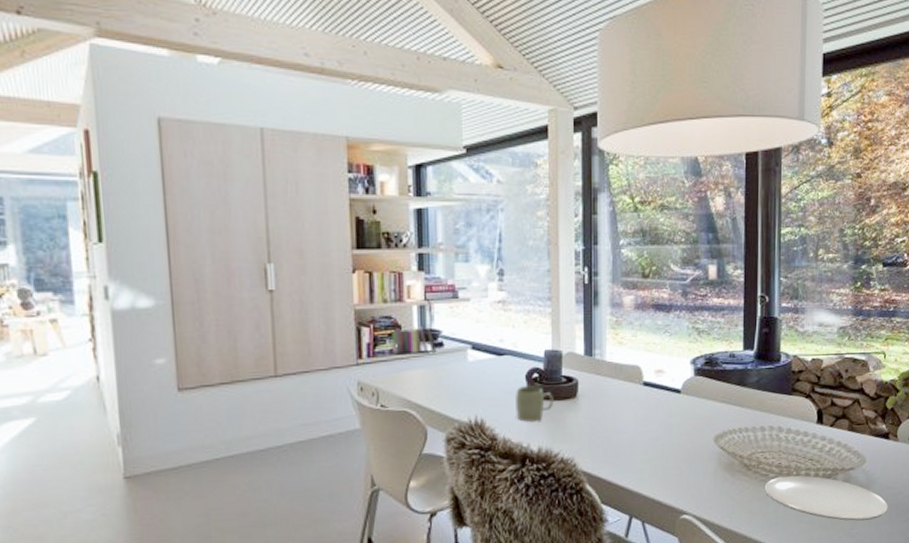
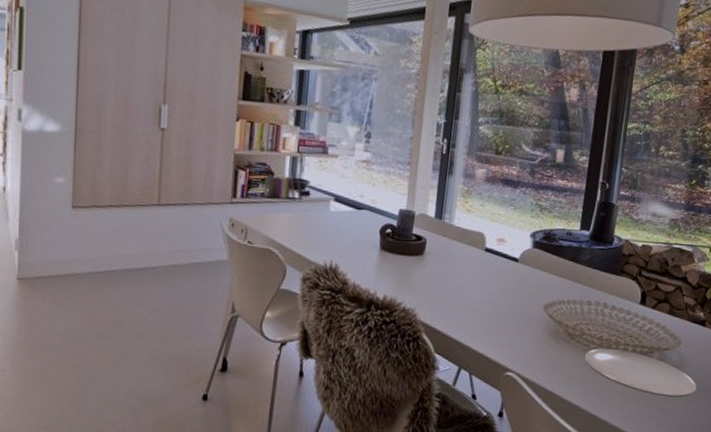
mug: present [516,384,554,422] -> none [367,238,403,272]

